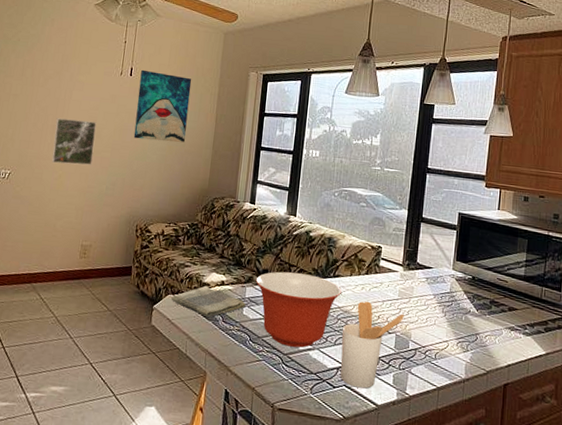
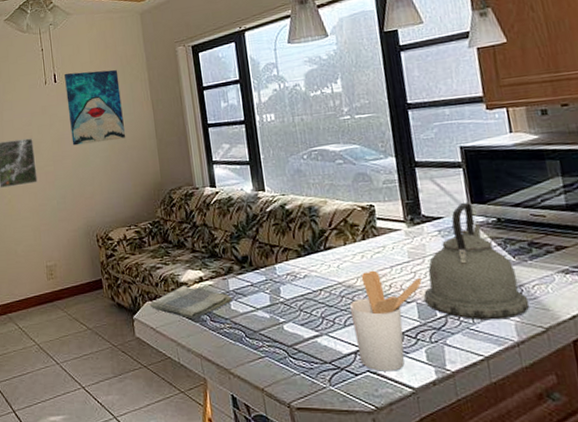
mixing bowl: present [255,271,342,348] -> none [236,252,339,337]
kettle: none [403,258,480,359] -> present [424,202,530,321]

